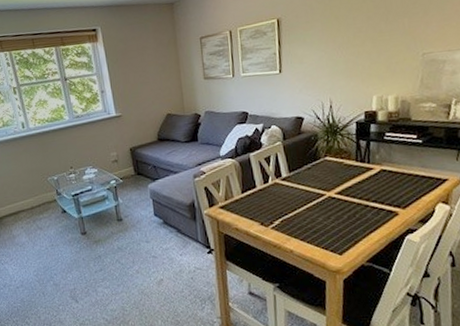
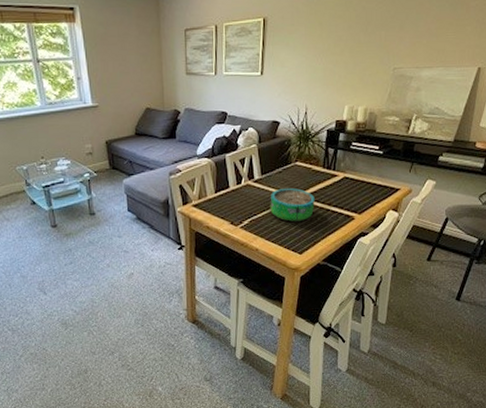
decorative bowl: none [301,184,351,221] -> present [270,187,315,223]

